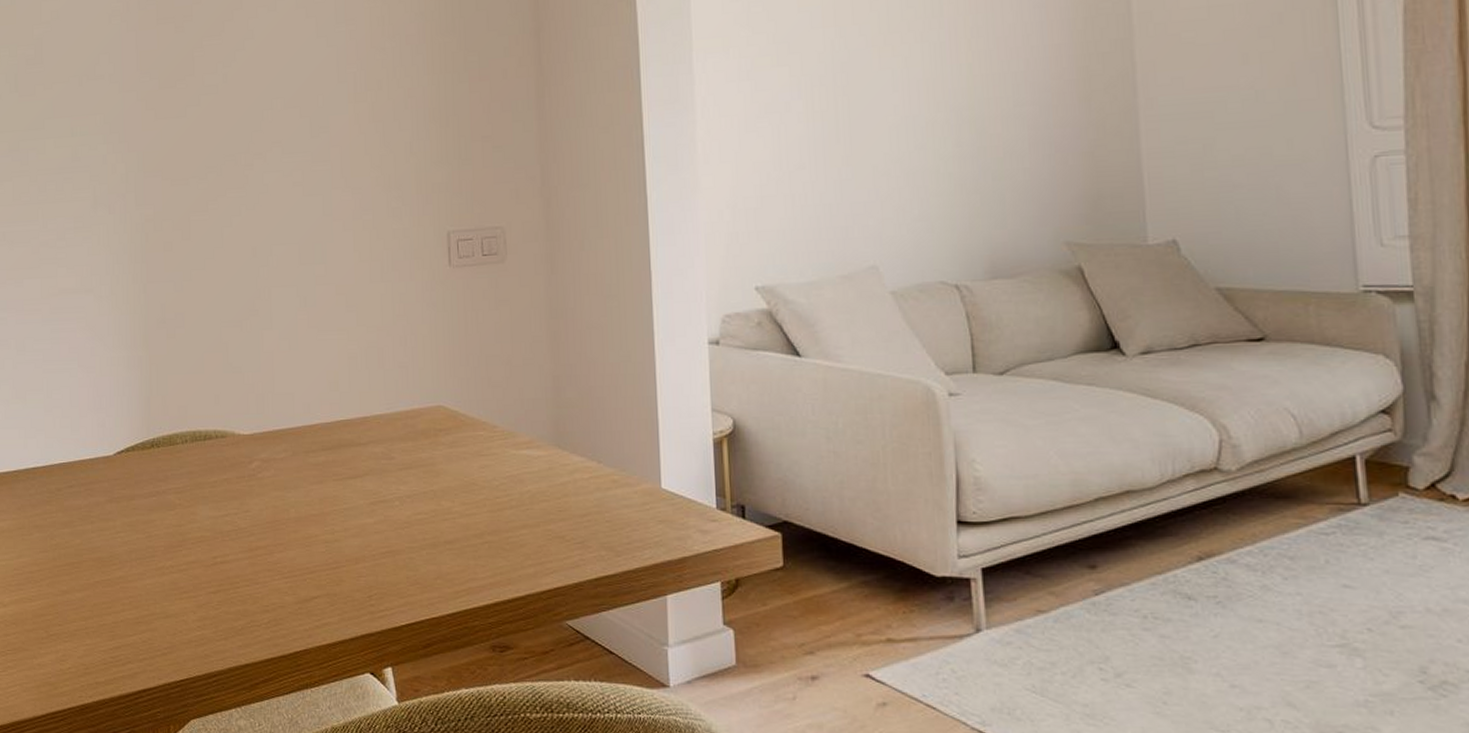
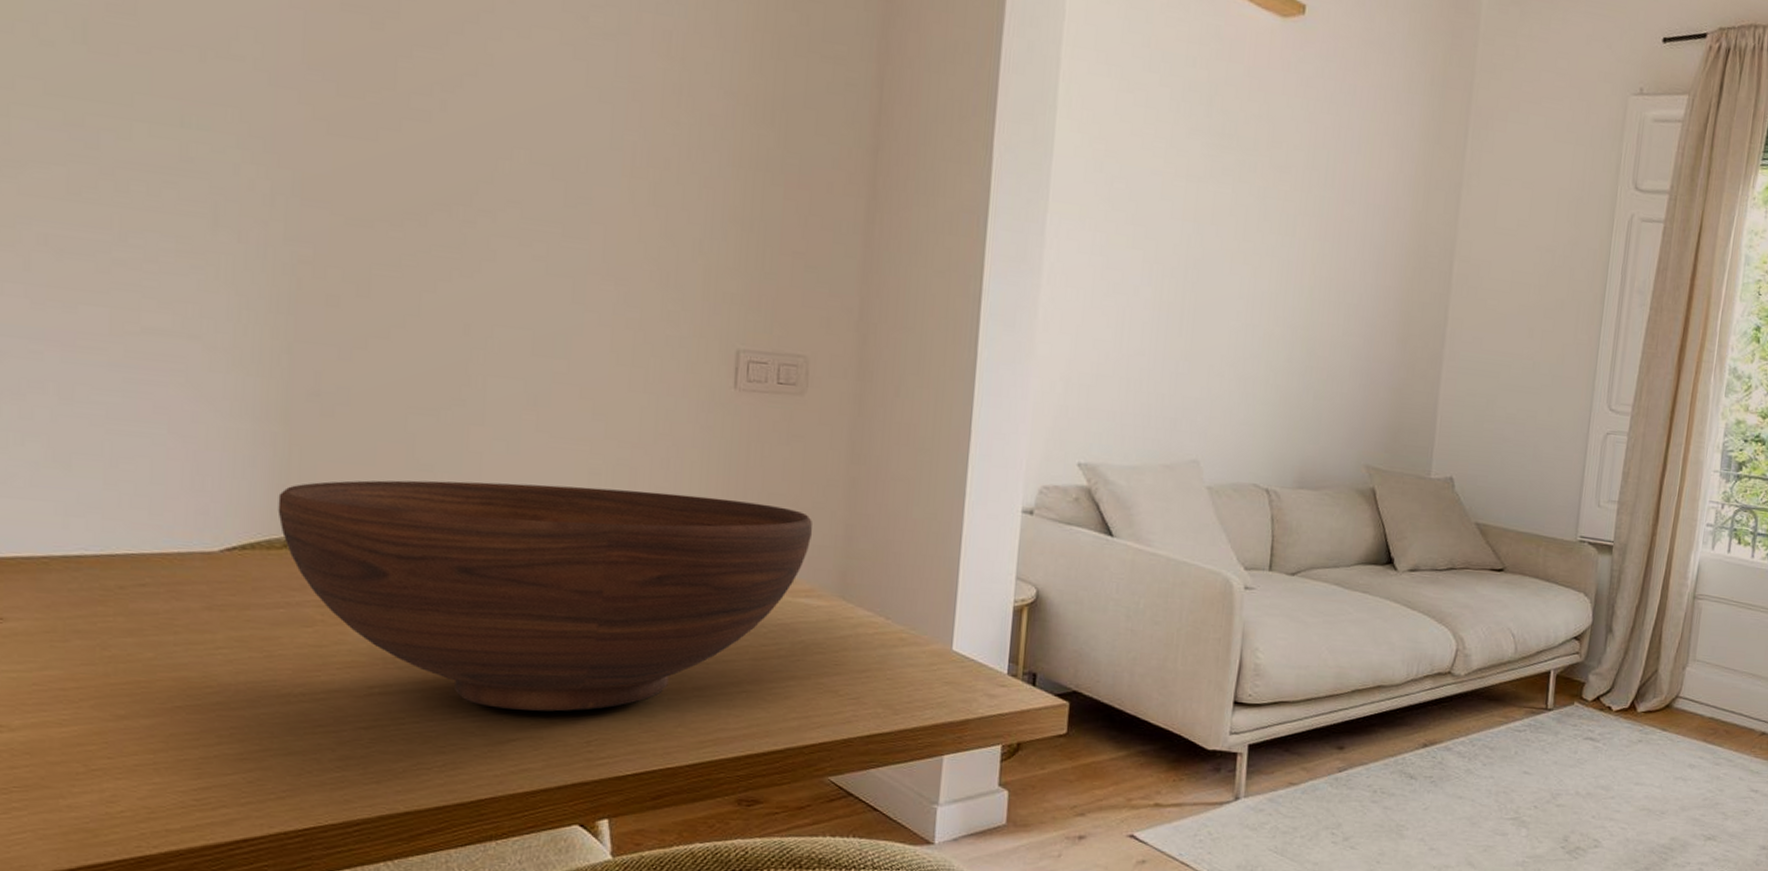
fruit bowl: none [146,365,525,570] -> present [277,480,812,712]

